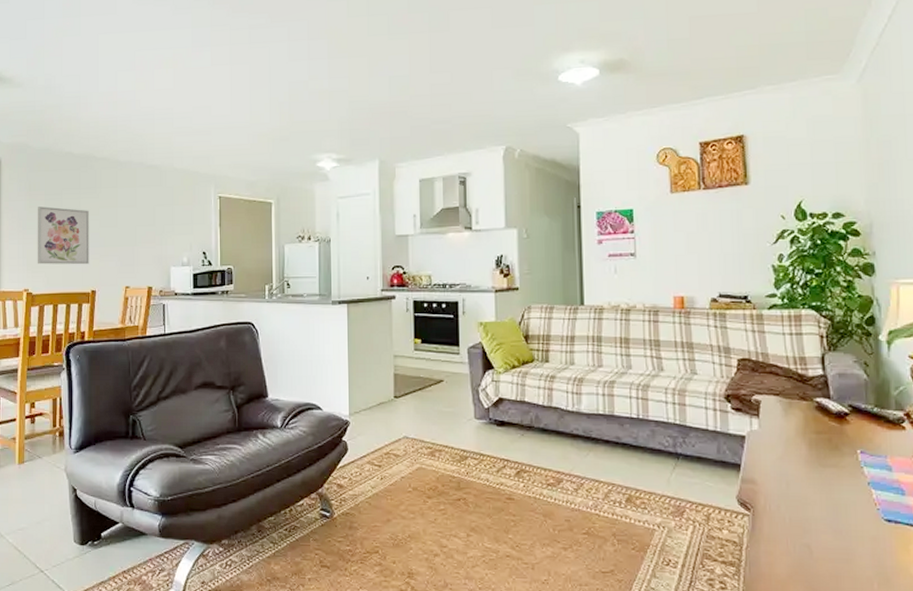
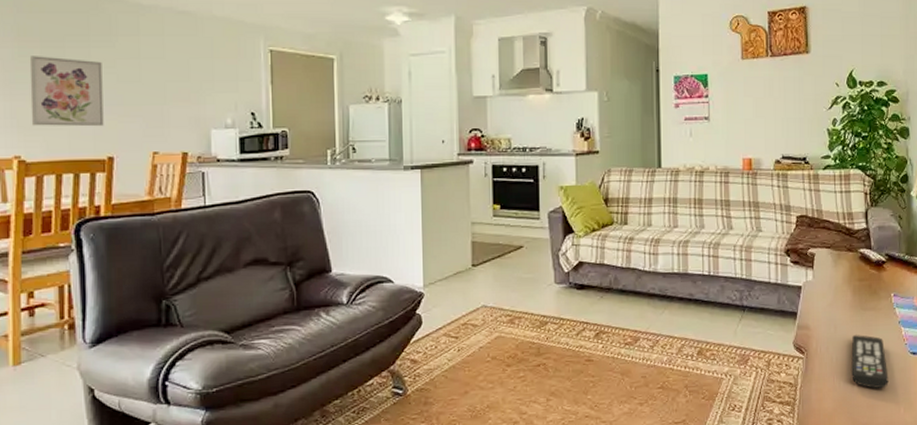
remote control: none [808,494,857,558] -> present [851,335,889,389]

